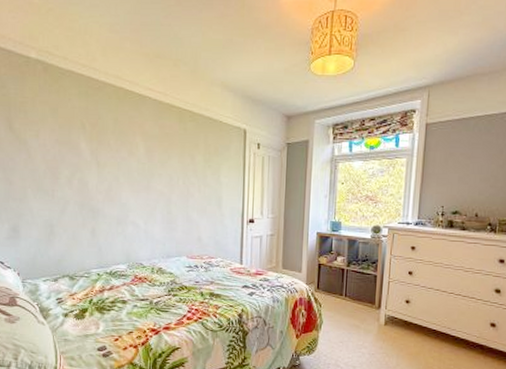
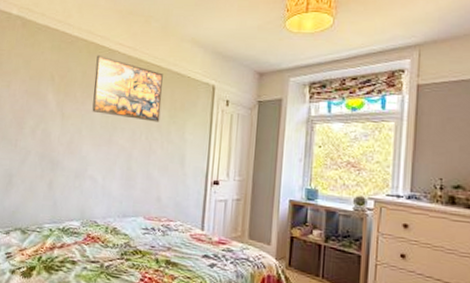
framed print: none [127,101,196,167] -> present [92,55,163,122]

